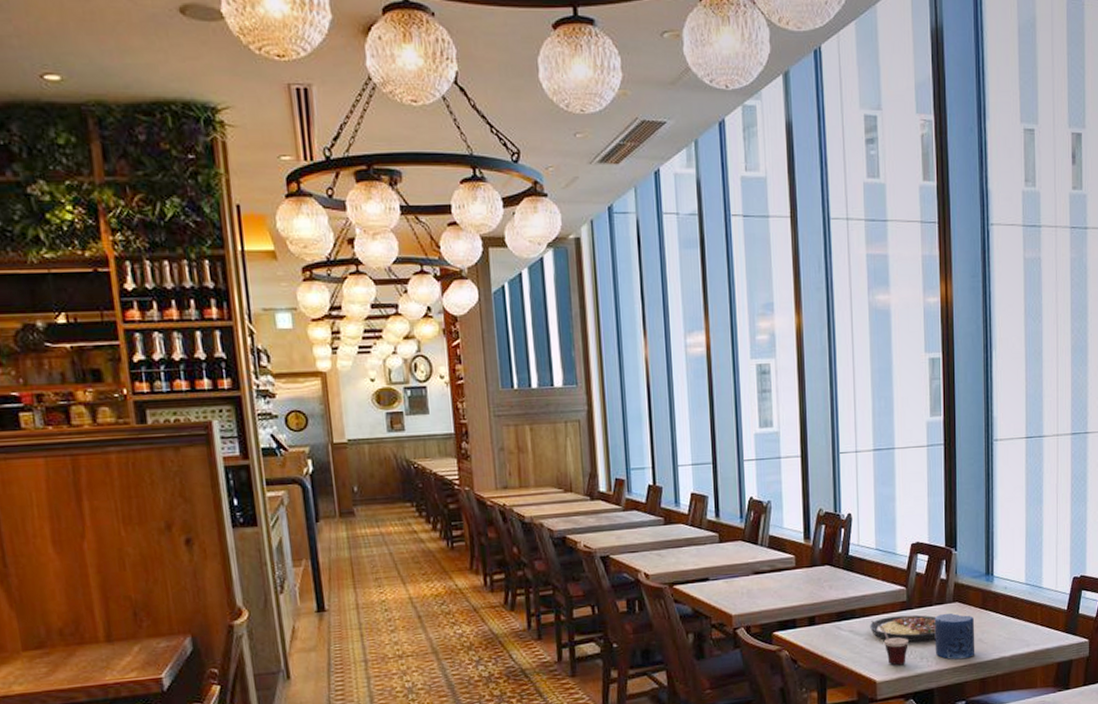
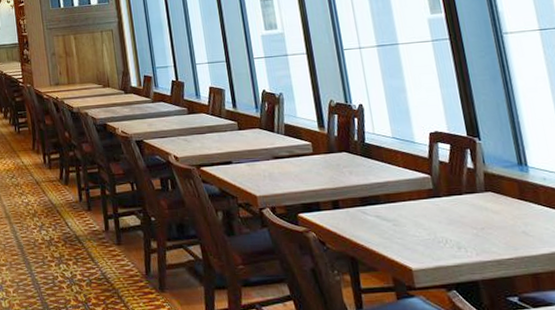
plate: present [870,614,936,643] -> none [397,203,472,231]
cup: present [871,621,908,666] -> none [398,207,442,254]
candle: present [934,612,975,660] -> none [466,202,521,251]

